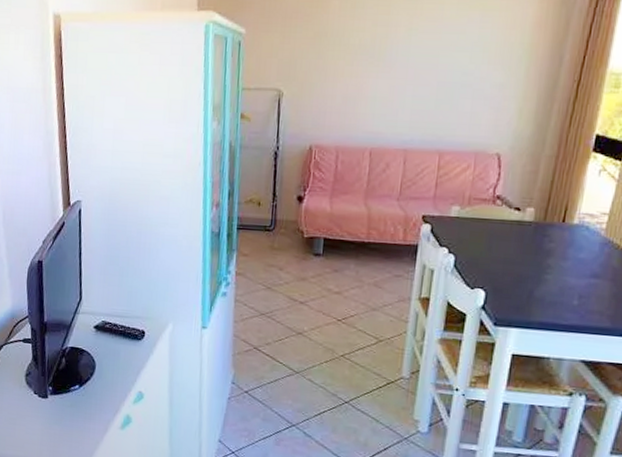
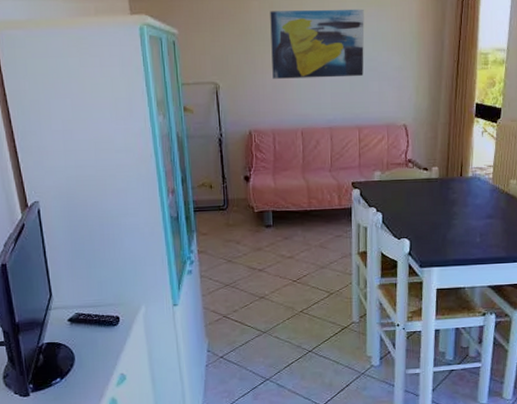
wall art: none [344,12,465,93] -> present [270,9,365,79]

